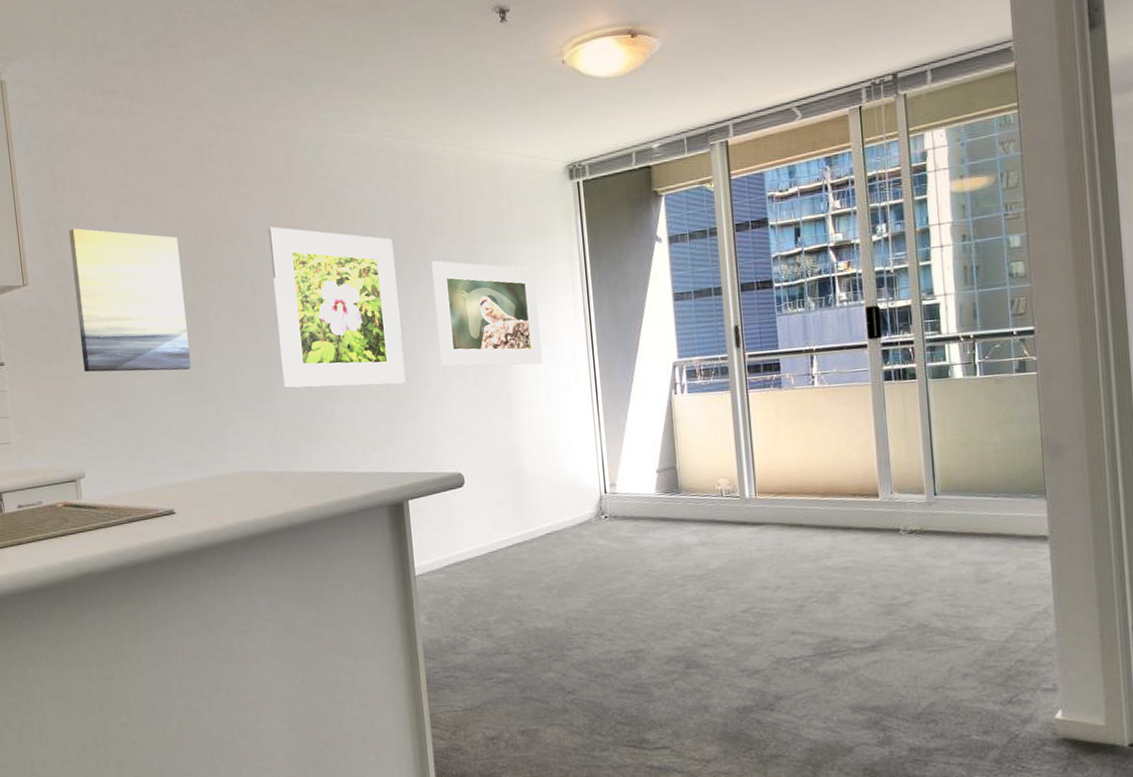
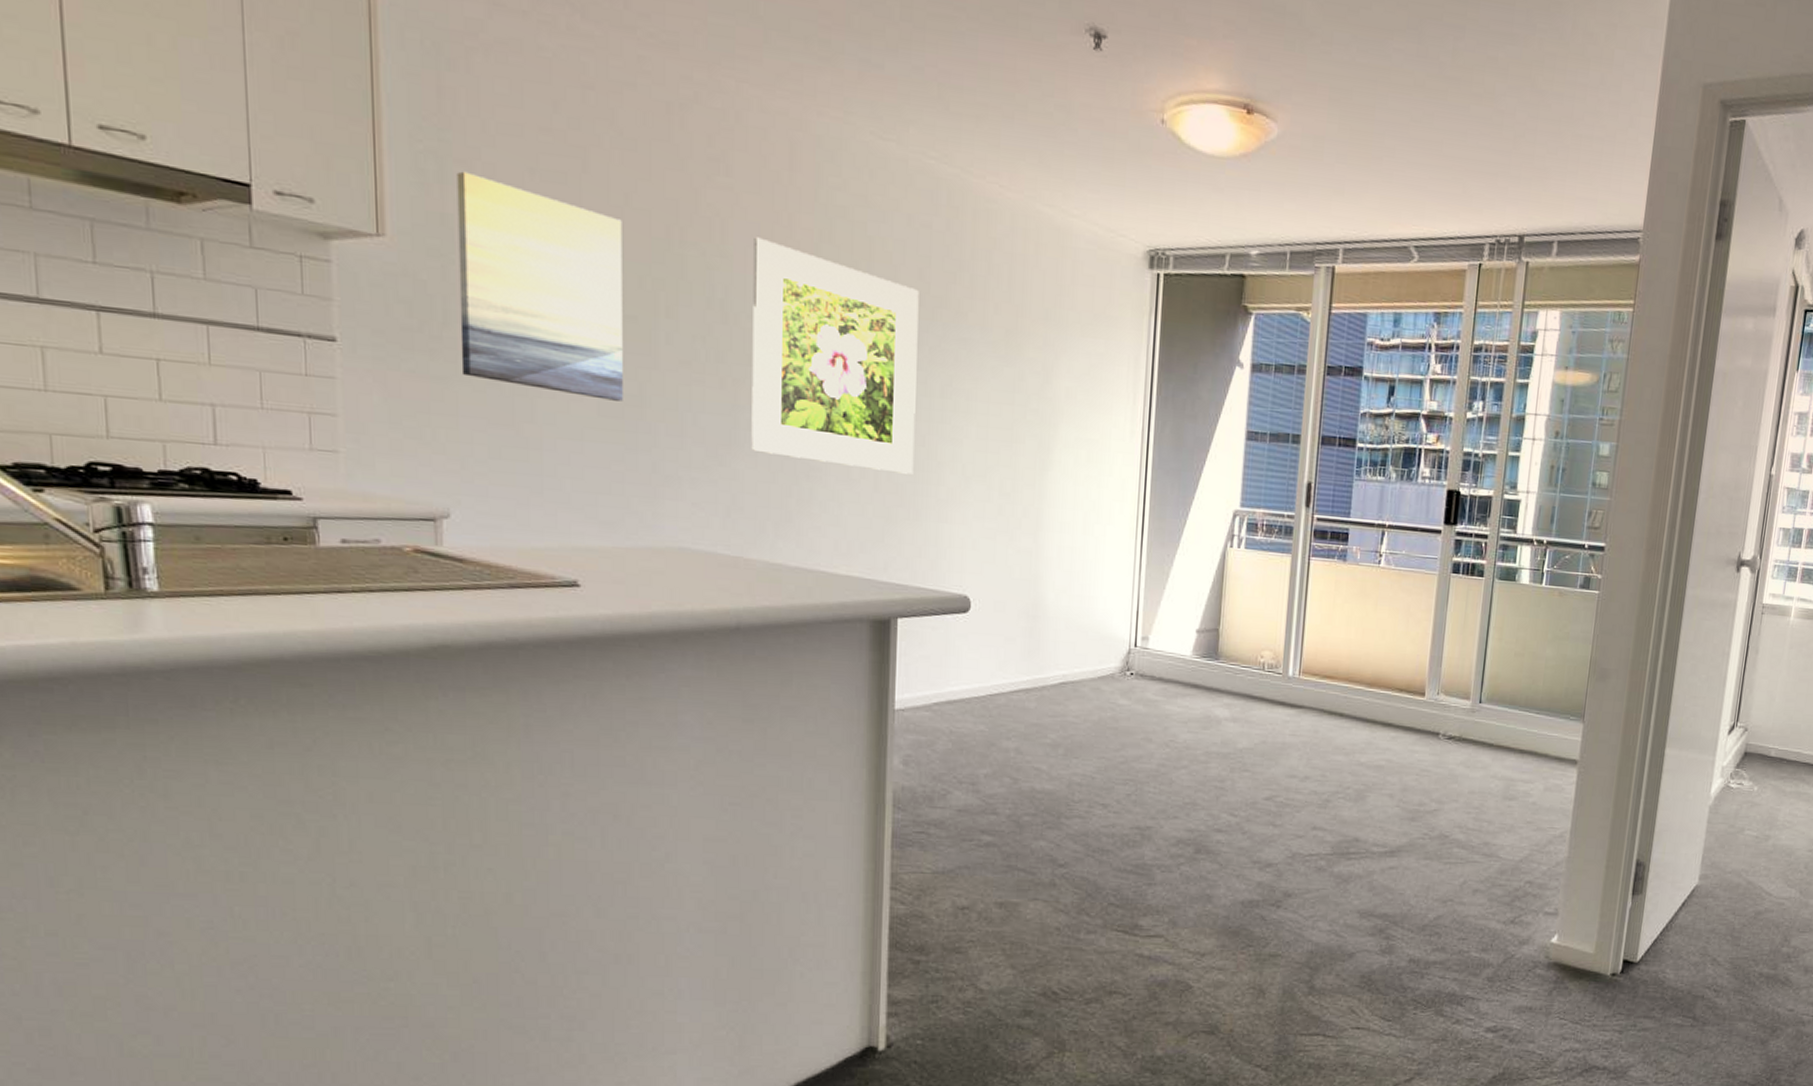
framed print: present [432,260,542,367] -> none [961,330,1091,482]

